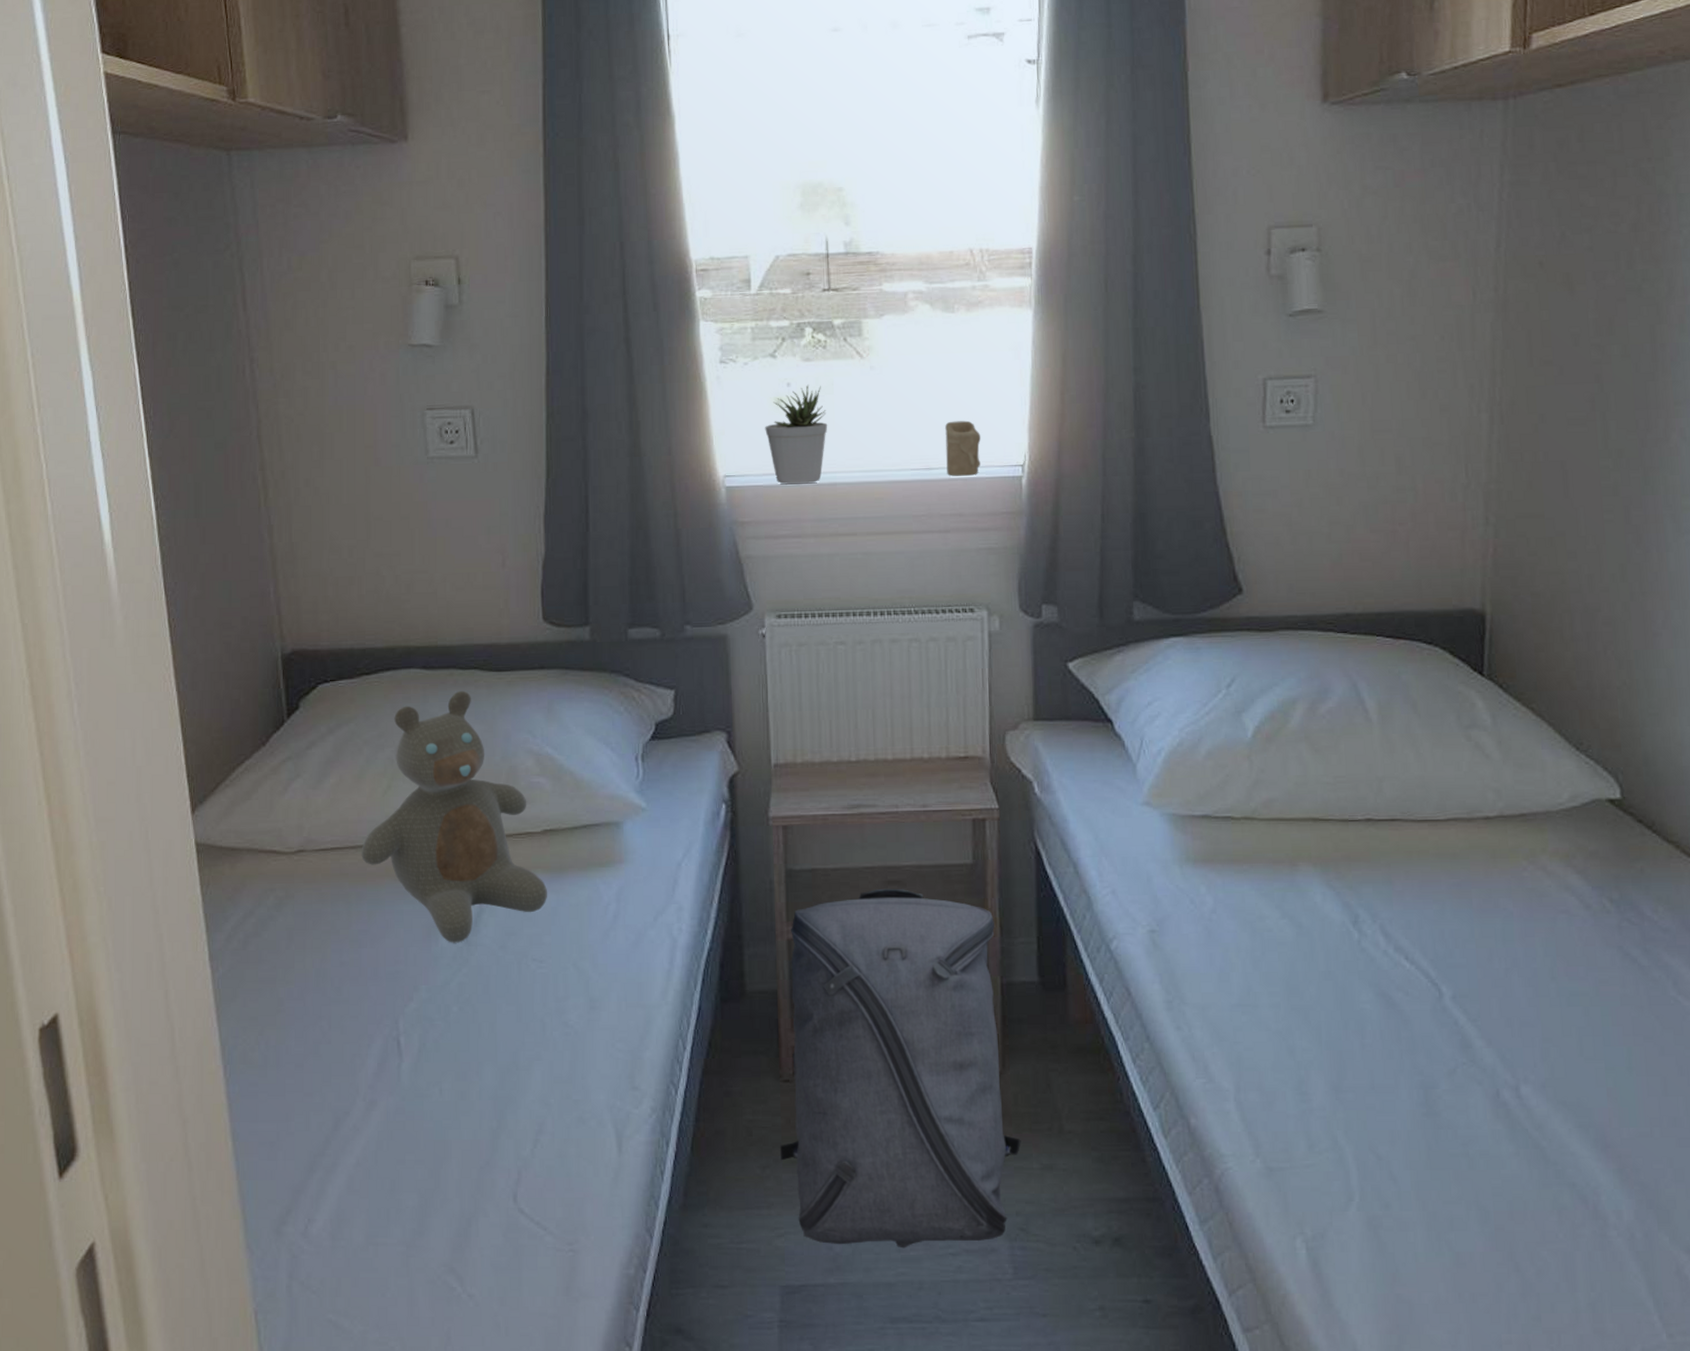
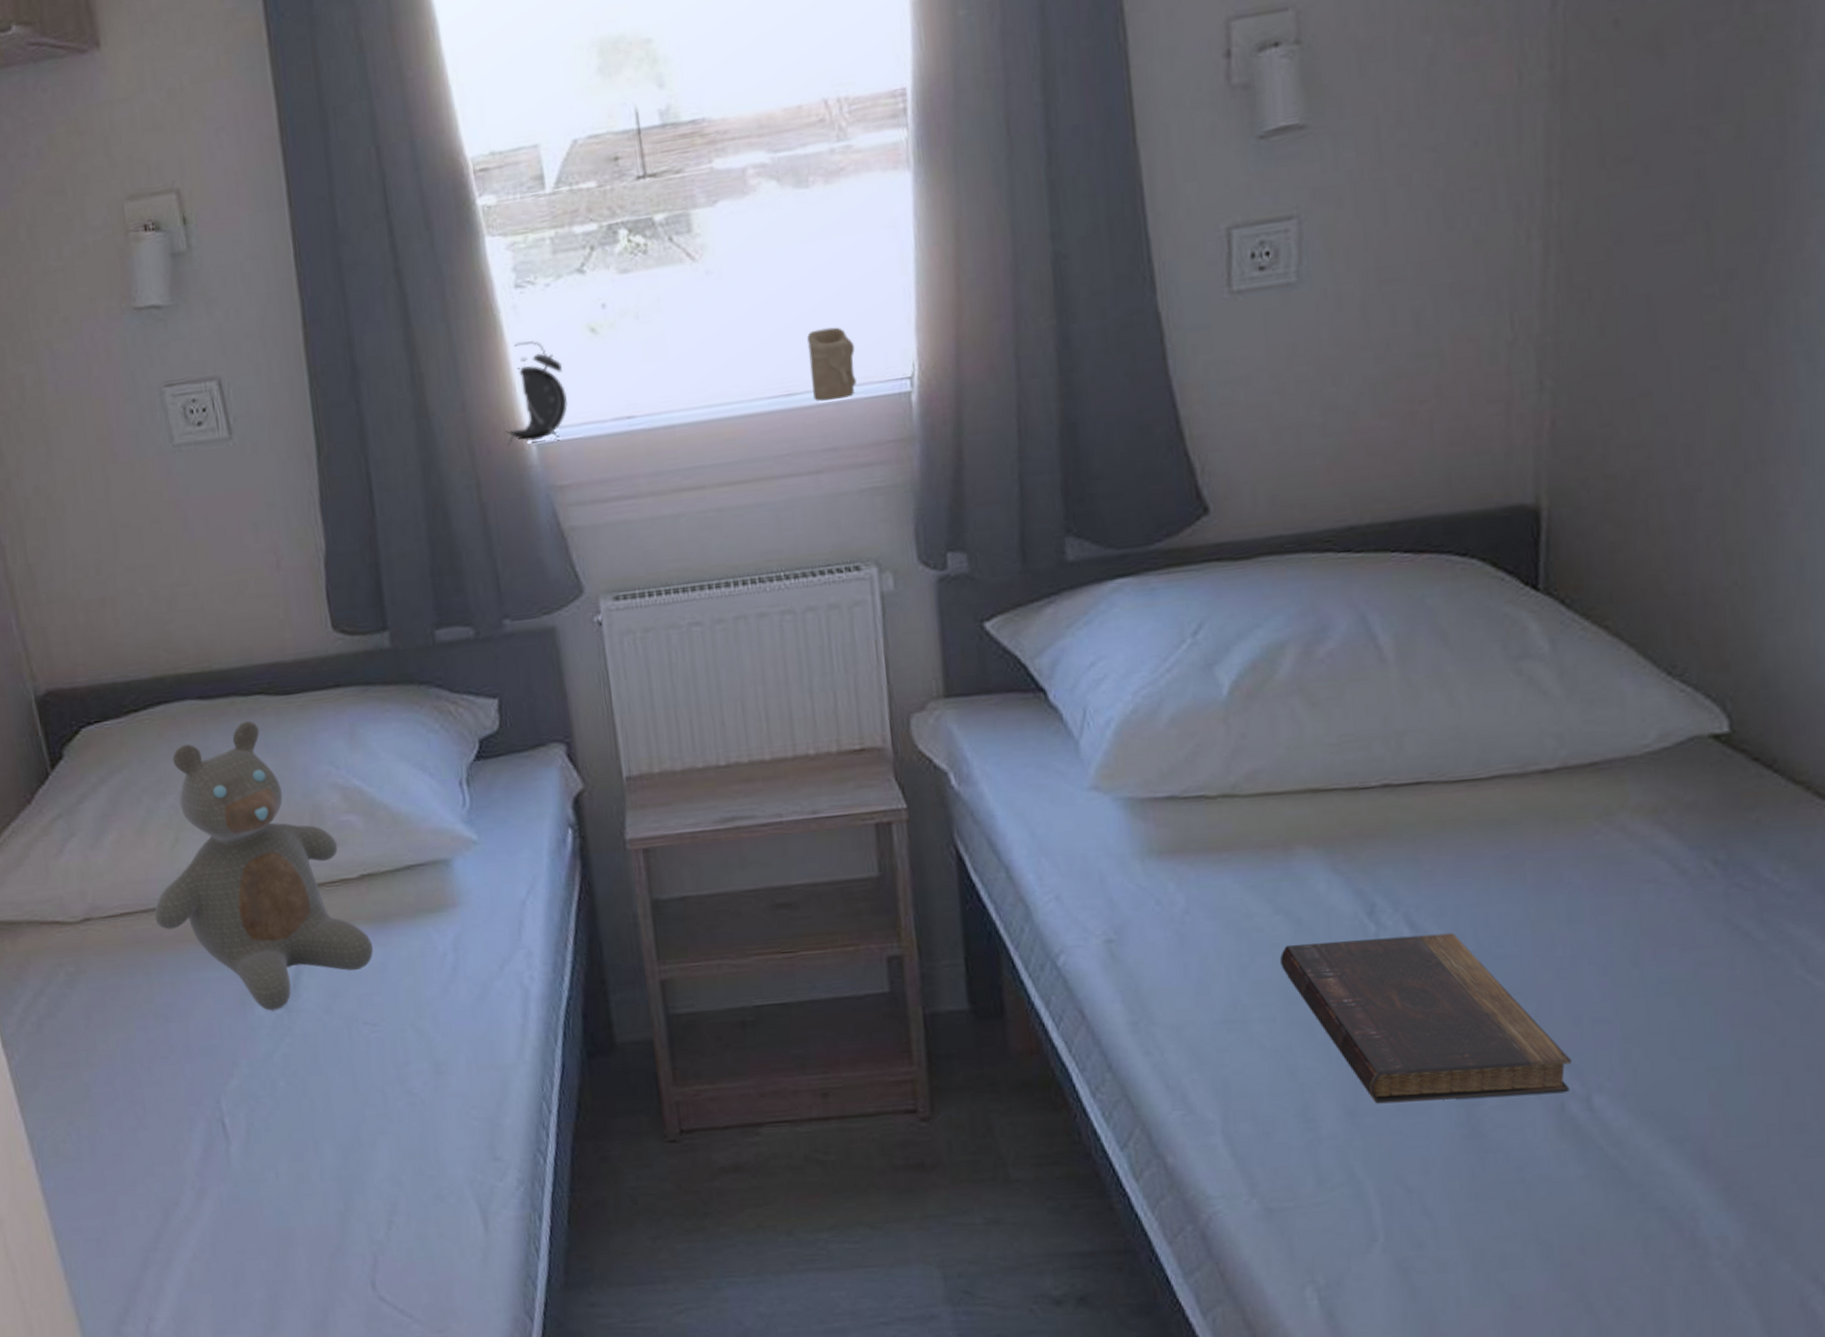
alarm clock: none [702,406,753,486] -> present [506,341,568,446]
potted plant: present [765,384,828,485] -> none [578,303,658,434]
backpack: present [780,888,1021,1249] -> none [663,912,960,1320]
book: none [1284,943,1505,1083] -> present [1279,933,1572,1104]

